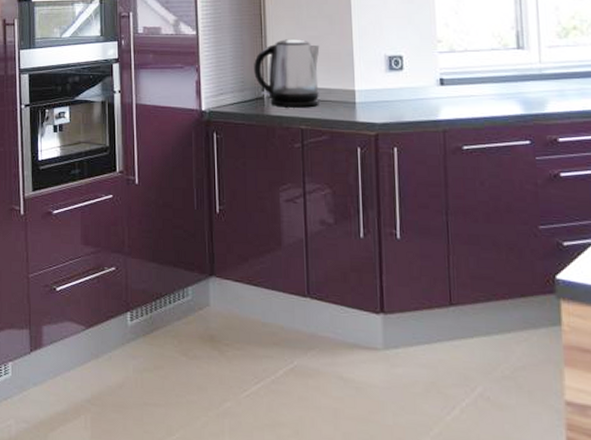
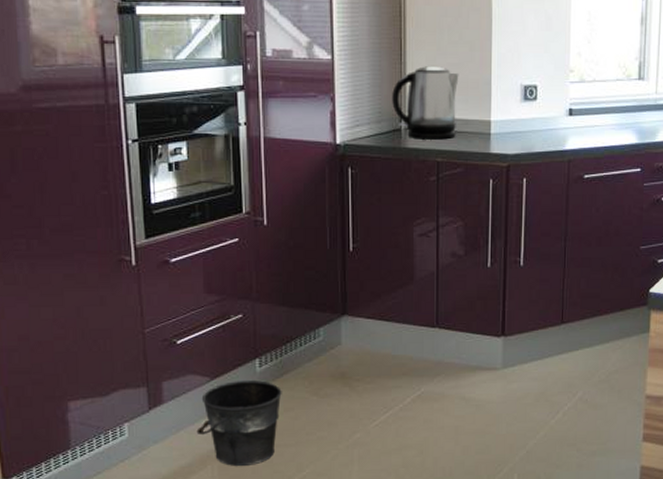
bucket: none [72,332,152,421] -> present [196,380,282,466]

